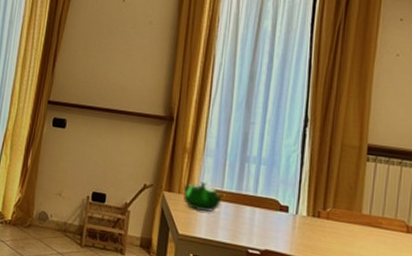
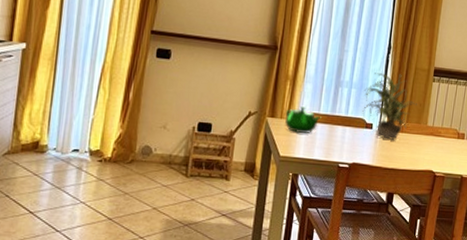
potted plant: none [275,148,346,228] -> present [362,72,417,140]

